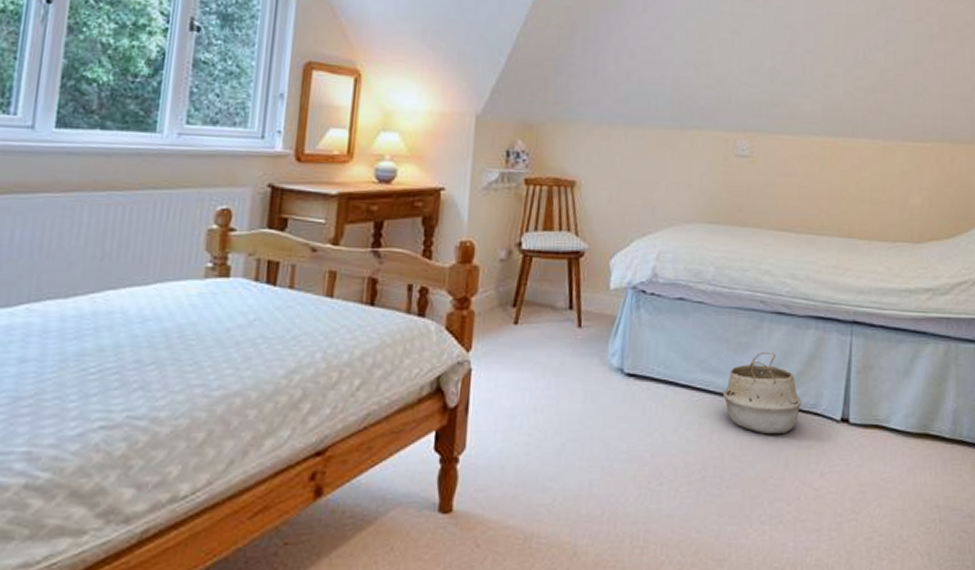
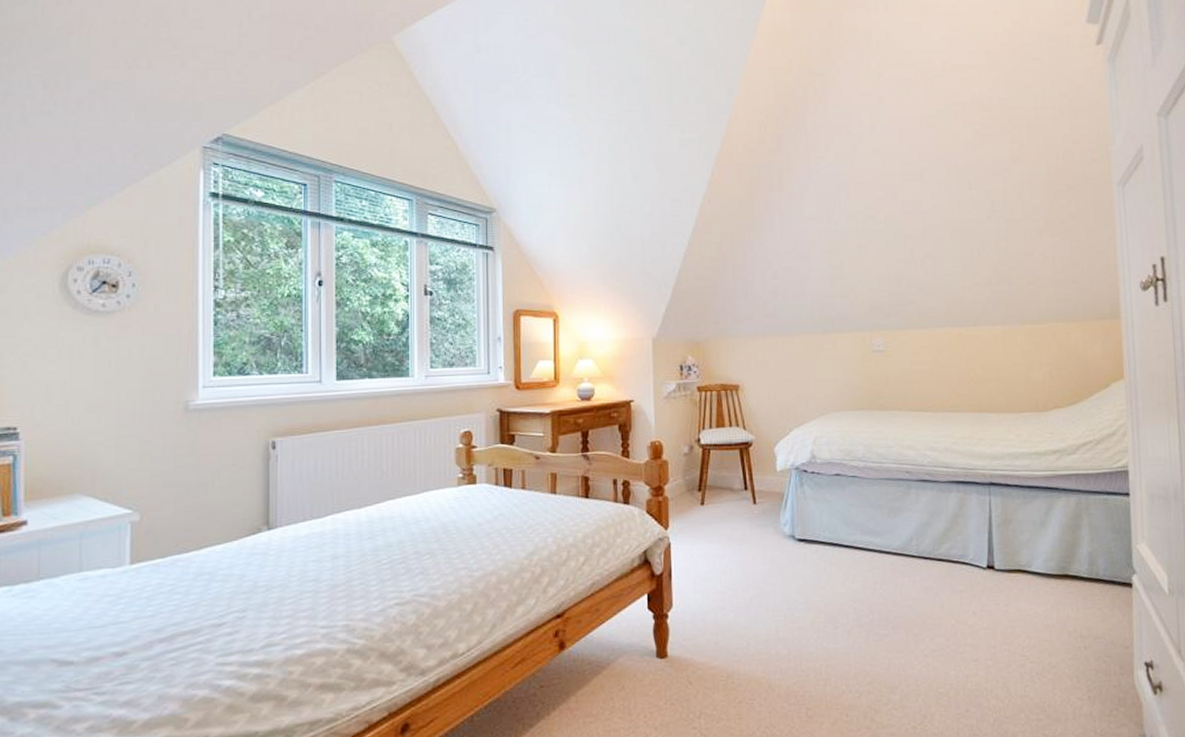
woven basket: present [722,351,802,435] -> none [880,513,951,583]

